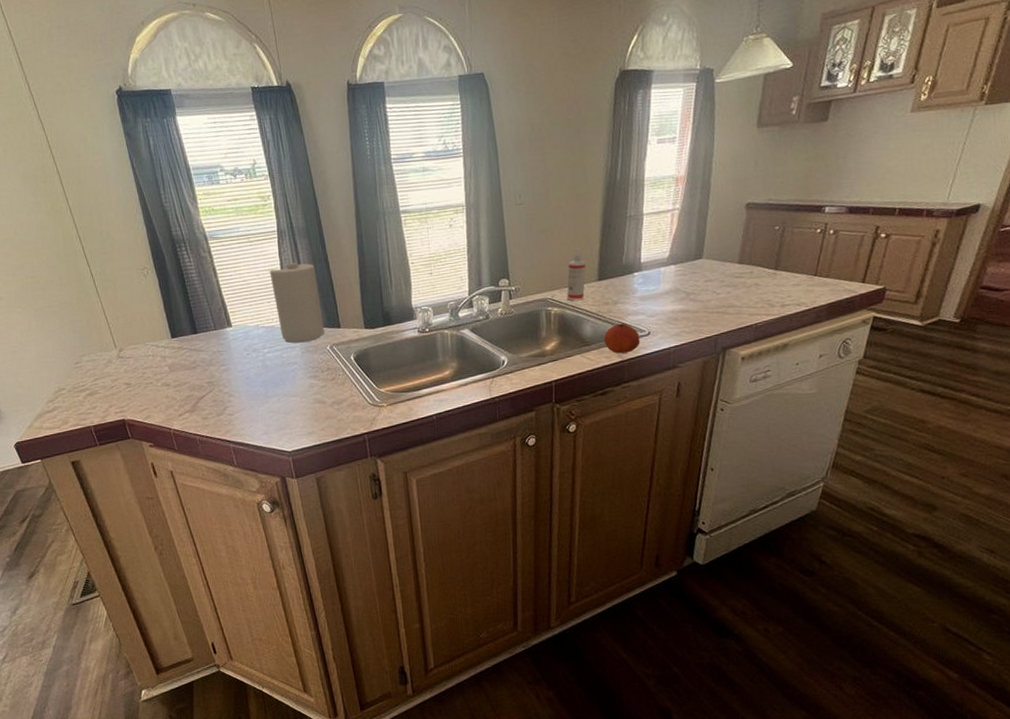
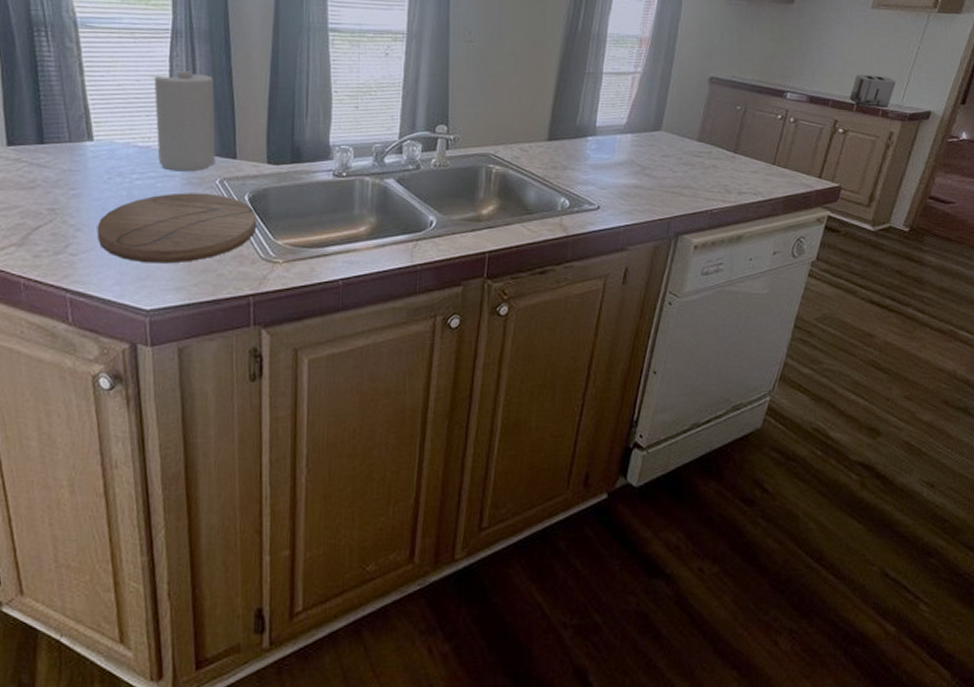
cutting board: none [244,357,363,416] -> present [97,193,256,264]
spray bottle: present [566,247,586,301] -> none [511,100,536,161]
fruit: present [604,323,640,354] -> none [548,192,588,228]
toaster: none [891,177,942,209] -> present [850,74,897,108]

